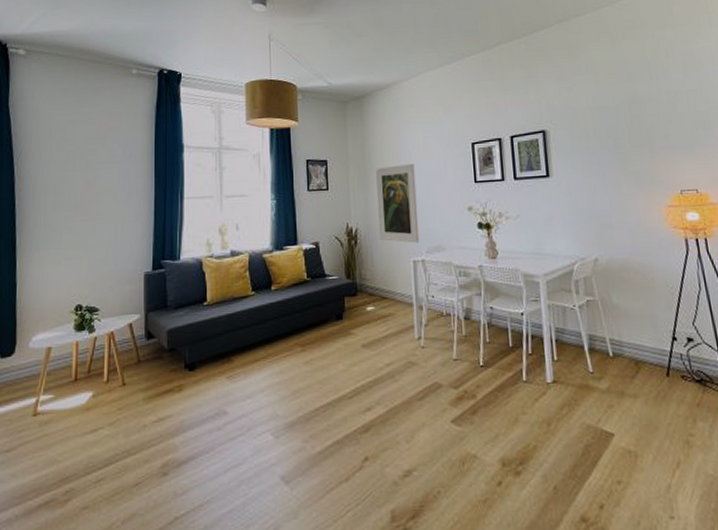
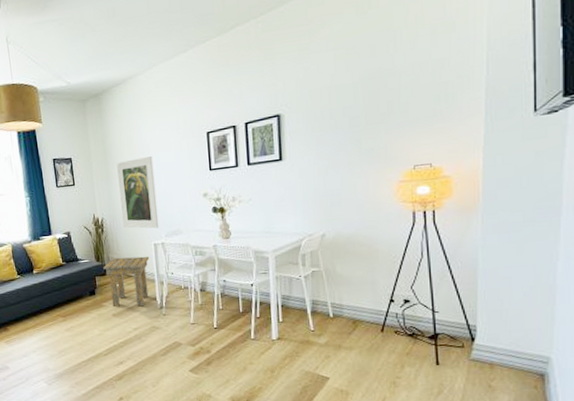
side table: none [354,274,408,336] -> present [103,256,150,307]

